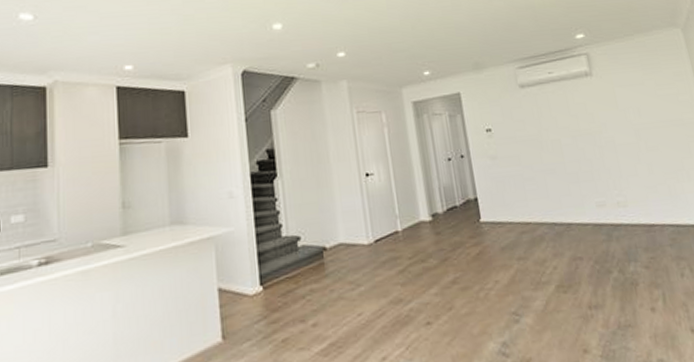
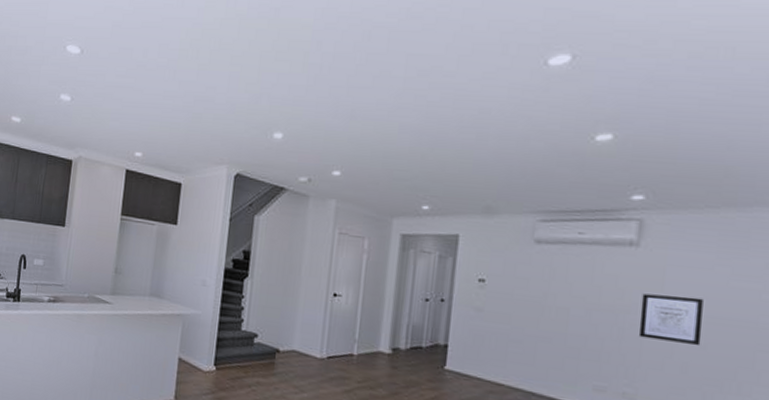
wall art: none [605,108,655,151] -> present [638,293,703,346]

